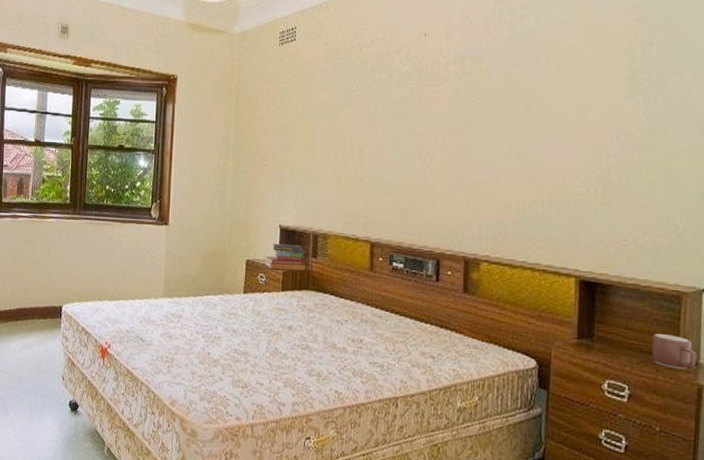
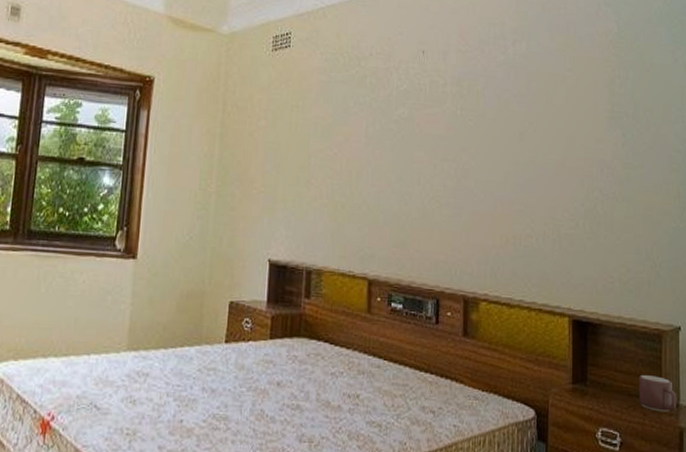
books: present [265,243,306,271] -> none [251,281,298,314]

